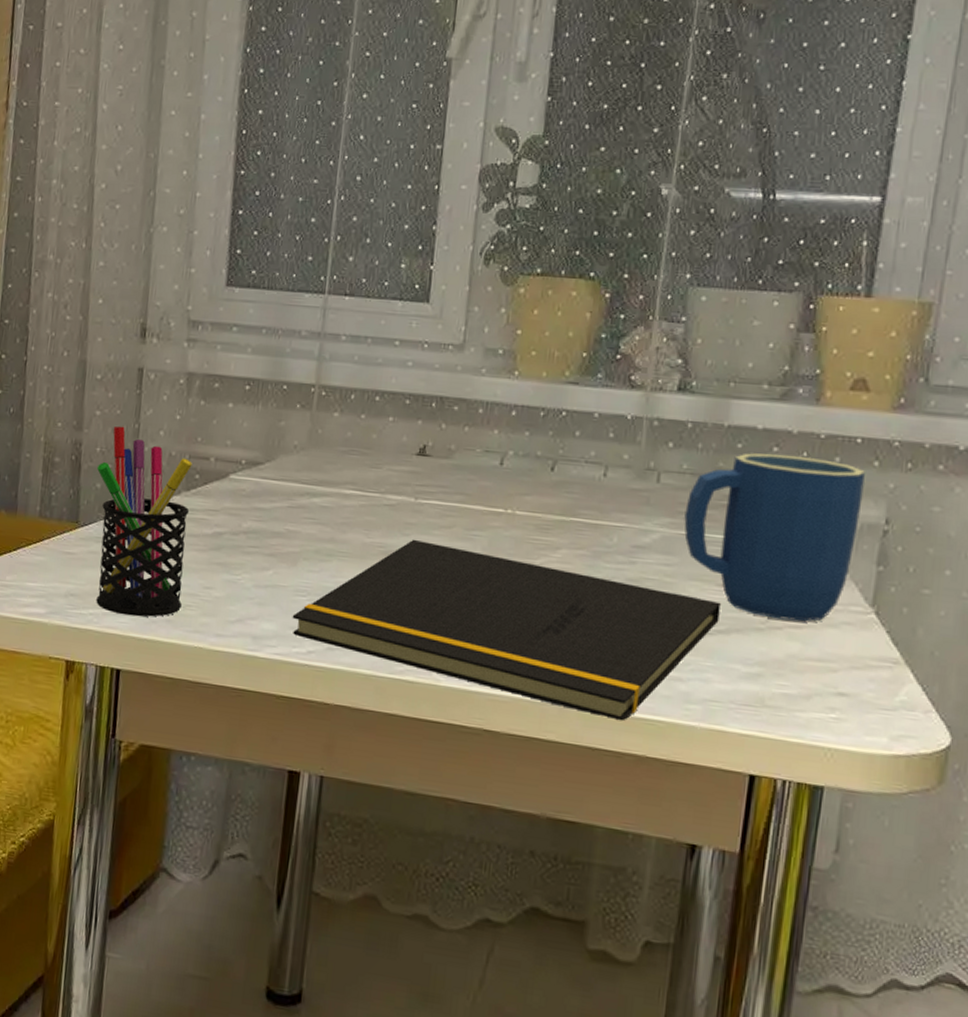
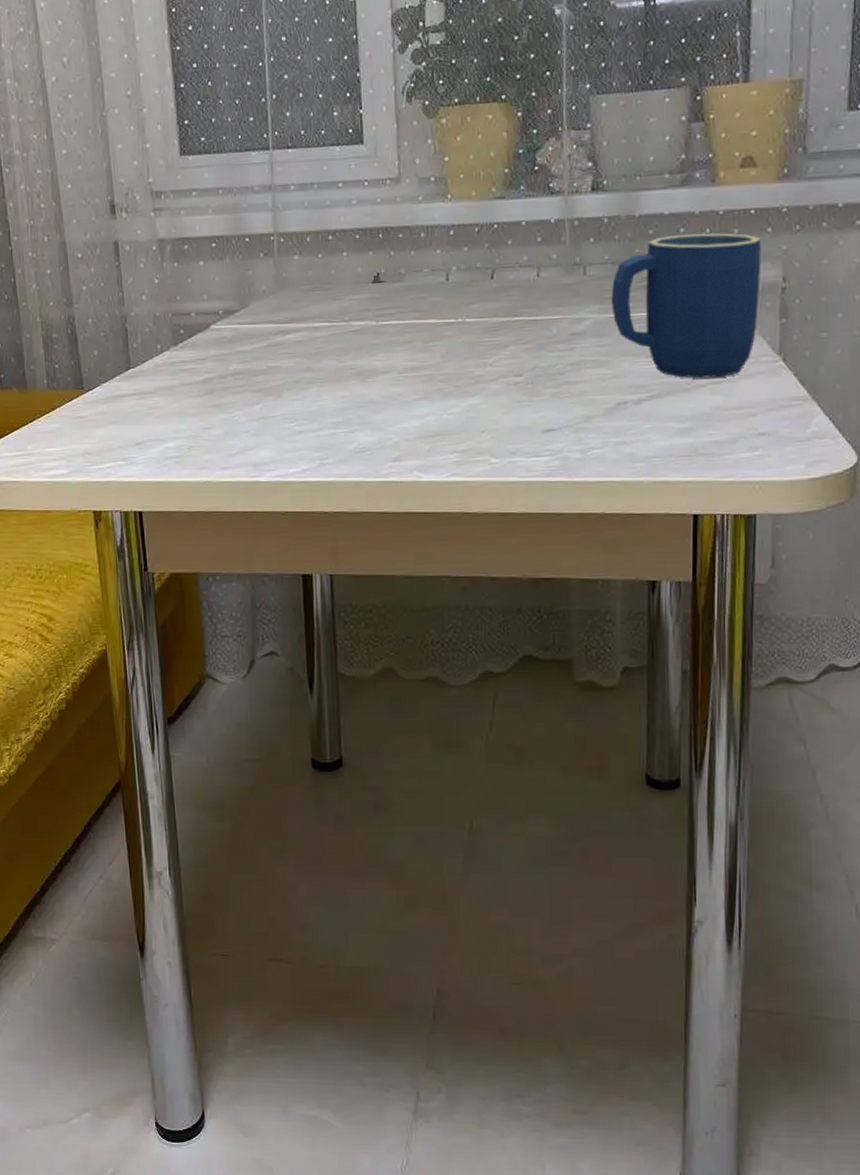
pen holder: present [96,426,192,617] -> none [92,296,188,464]
notepad: present [292,539,721,720] -> none [284,357,652,486]

